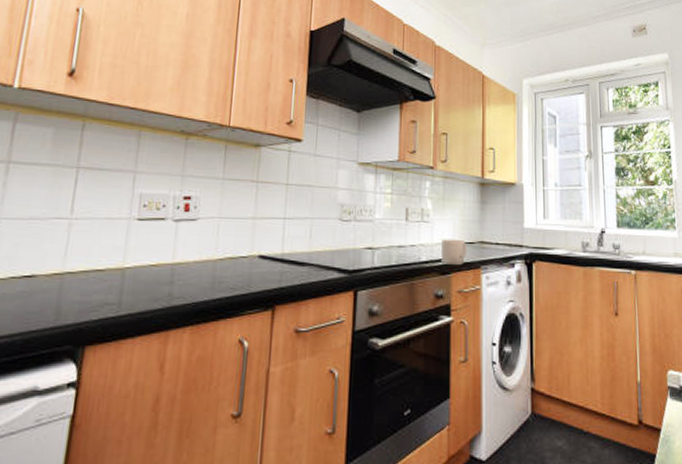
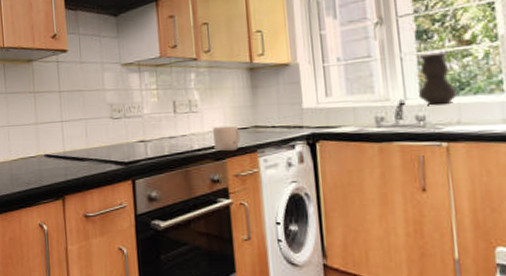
vase: none [616,188,644,236] -> present [417,51,458,106]

